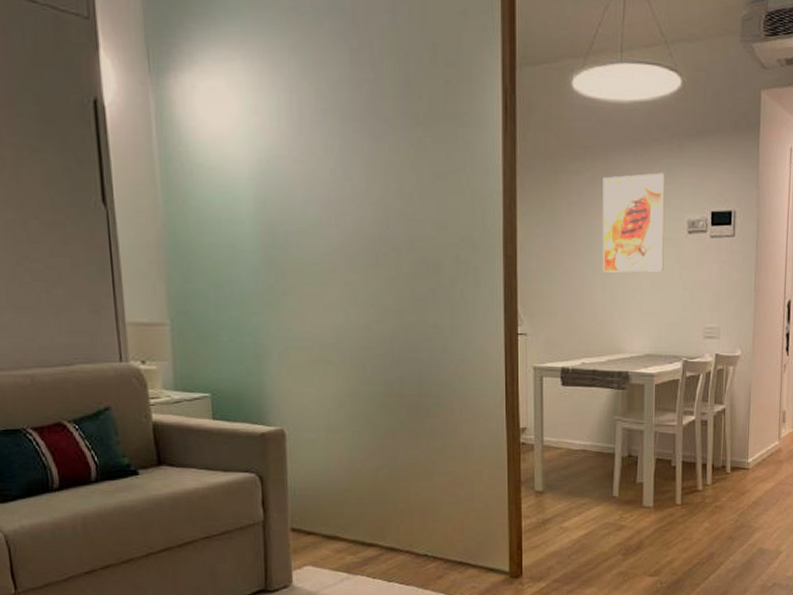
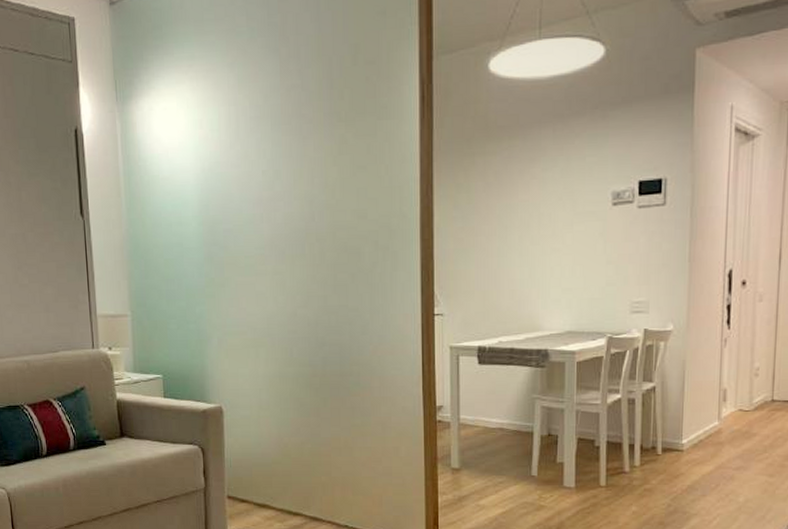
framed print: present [602,173,665,273] -> none [520,145,587,250]

